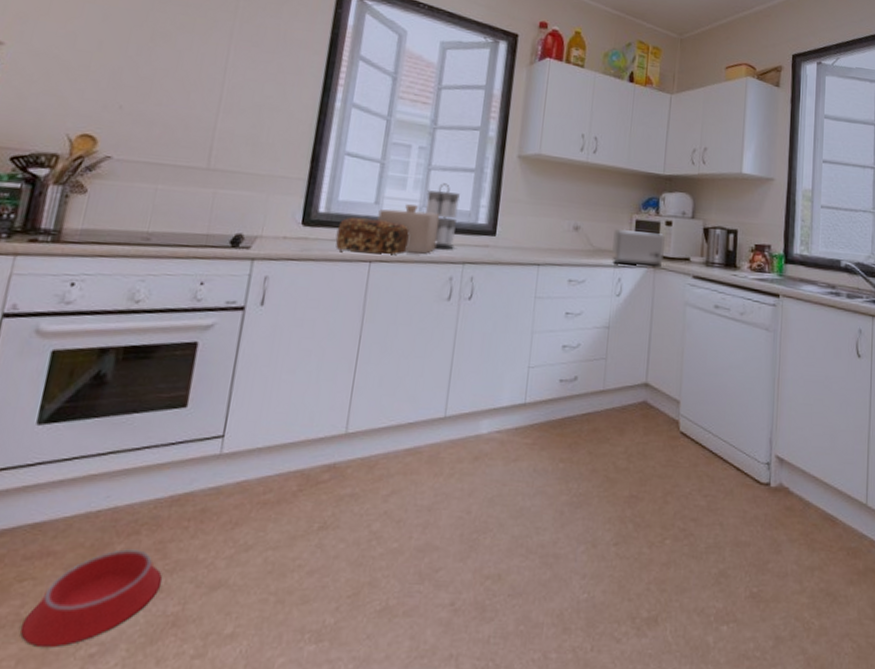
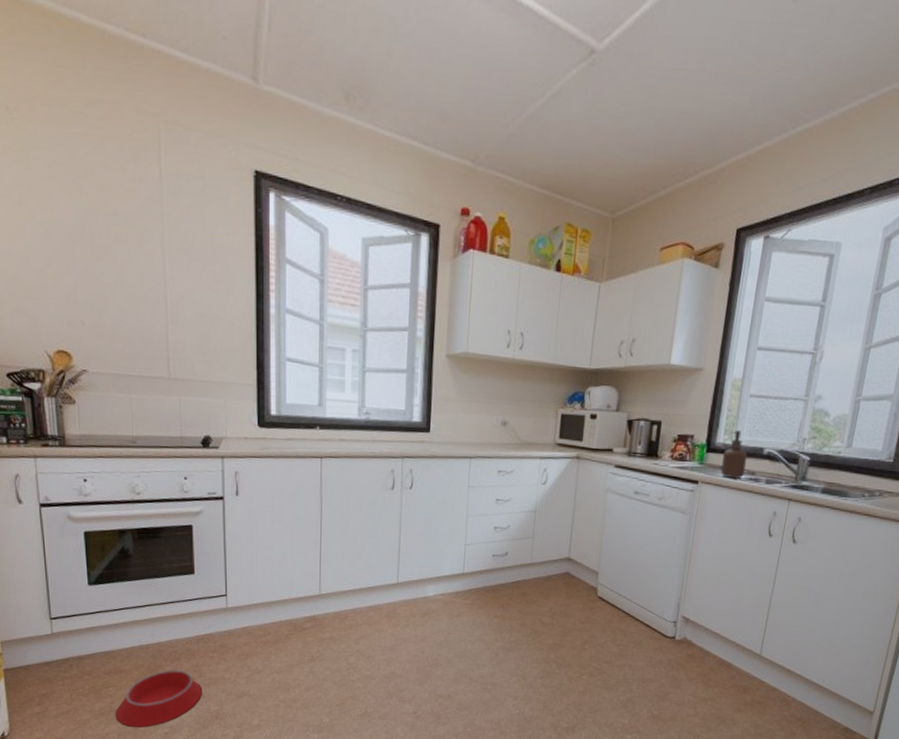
bread loaf: present [335,217,410,255] -> none [289,418,352,452]
canister: present [377,204,441,254] -> none [323,405,378,450]
spice rack: present [425,183,460,250] -> none [364,384,394,446]
toaster: present [612,228,665,268] -> none [538,422,589,458]
soap dispenser: none [801,241,826,292] -> present [720,431,747,479]

